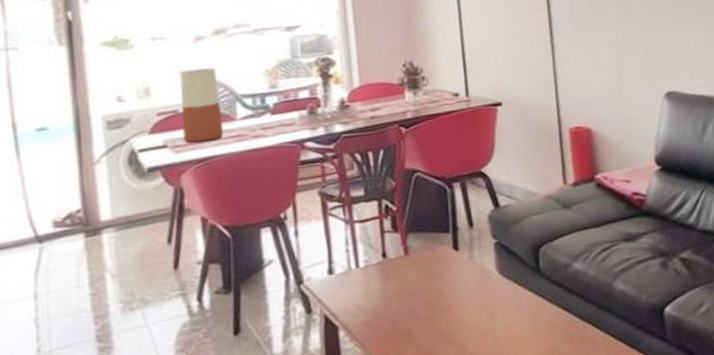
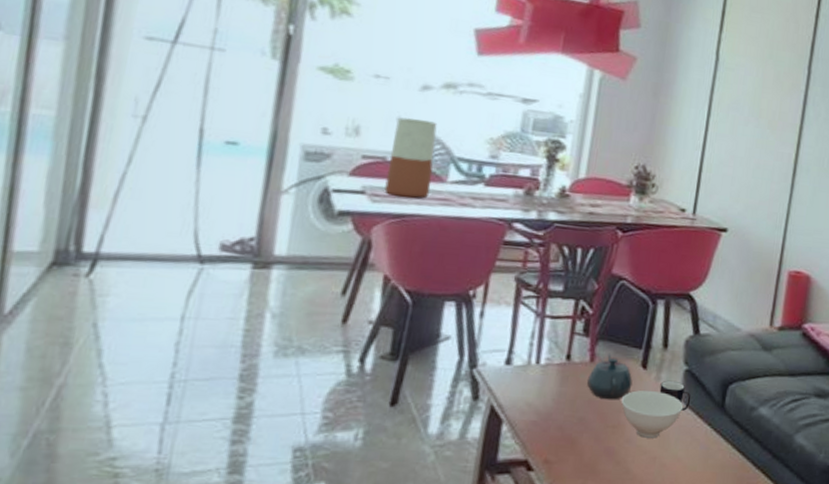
teapot: none [406,243,449,287] -> present [586,353,633,400]
bowl: none [442,268,502,316] -> present [621,390,684,438]
mug: none [475,255,507,282] -> present [659,380,691,411]

